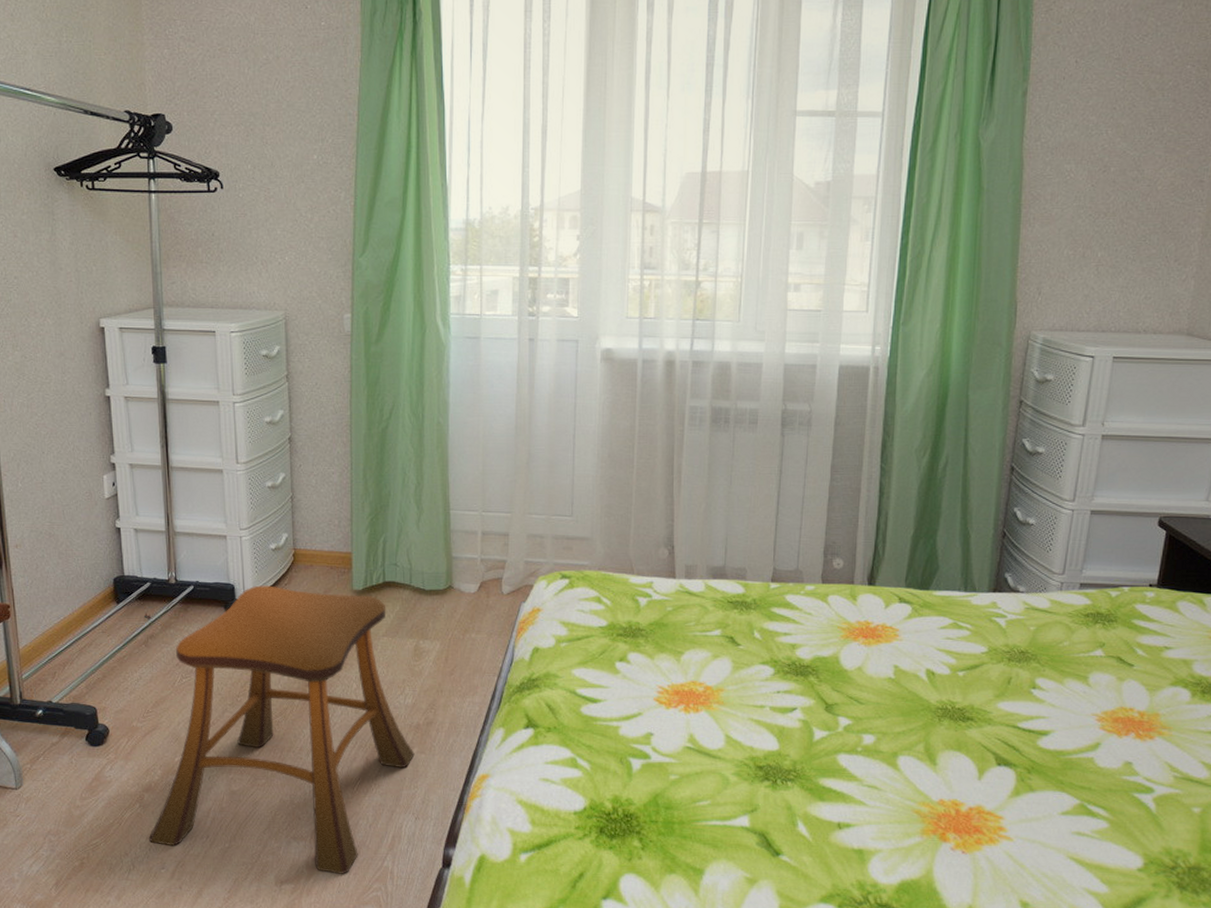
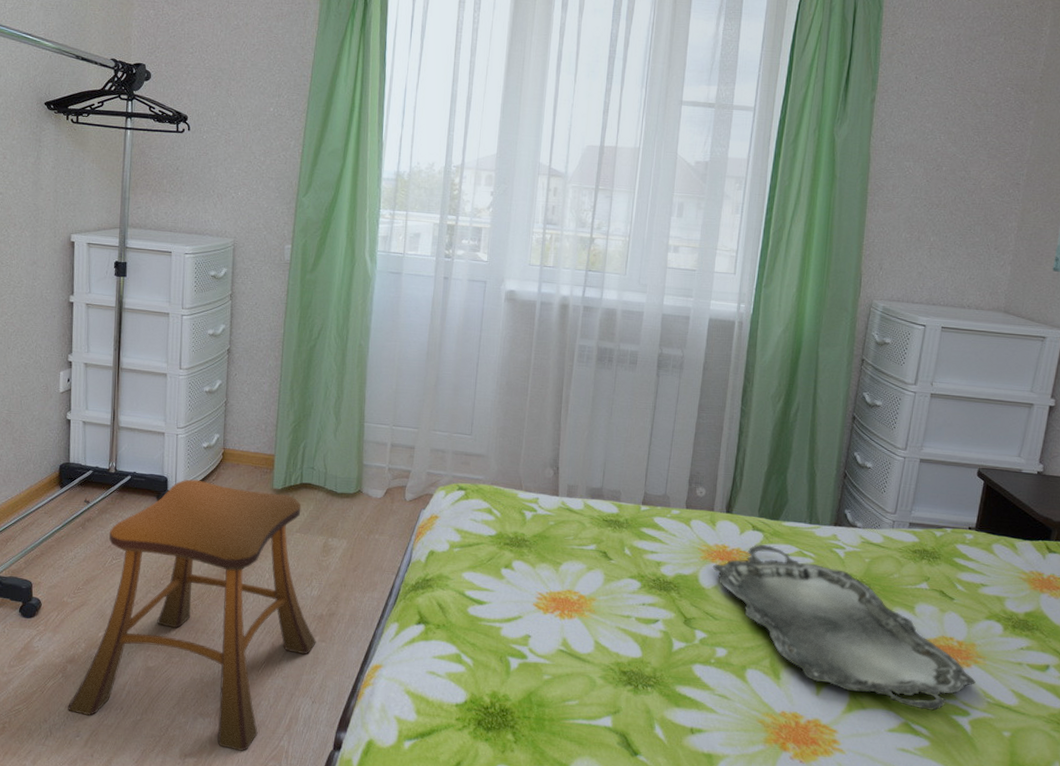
serving tray: none [855,618,1160,790] -> present [712,544,976,711]

